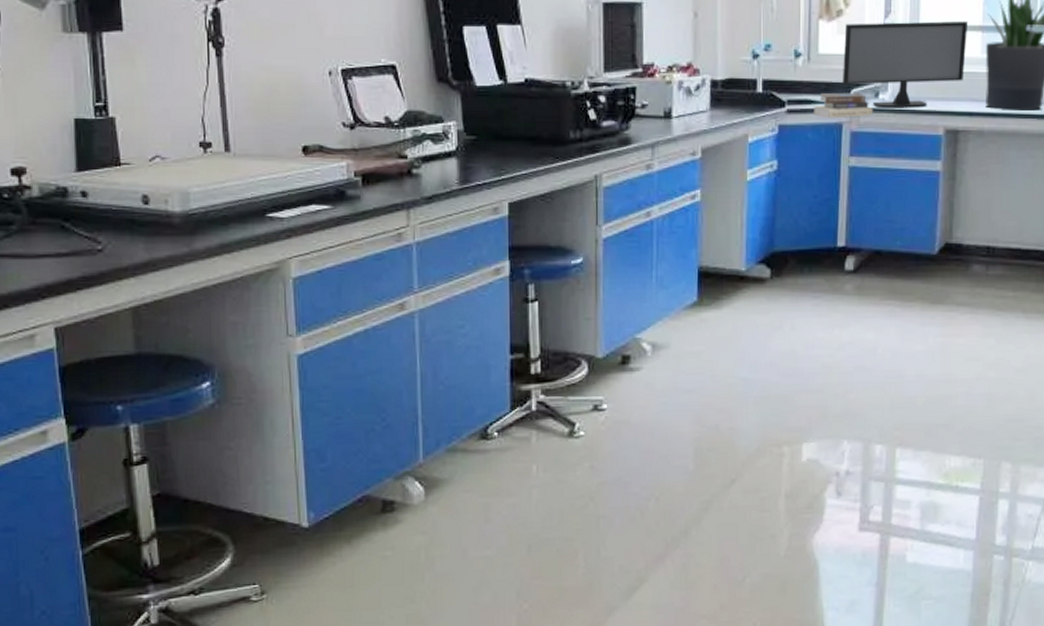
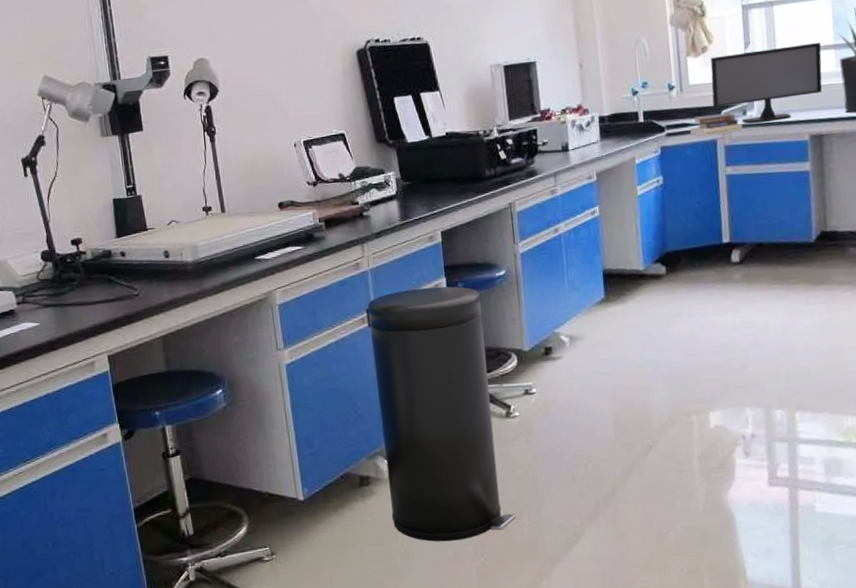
pedal bin: none [406,271,570,584] -> present [365,286,516,542]

